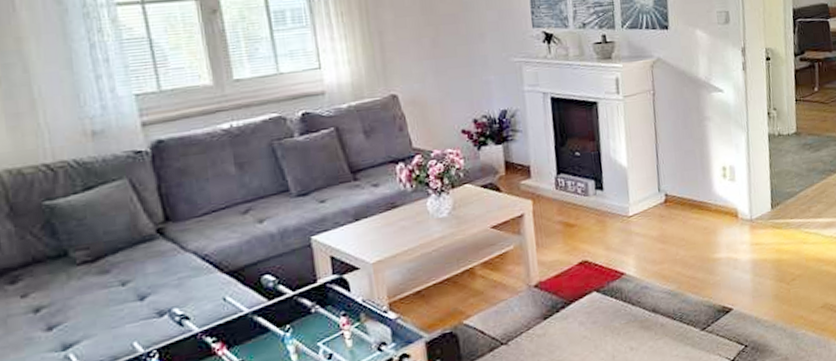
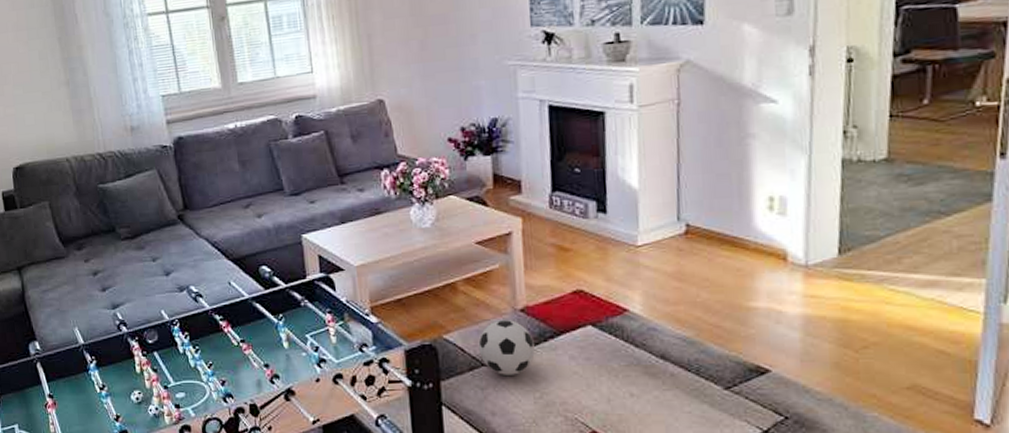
soccer ball: none [497,296,549,351] -> present [478,320,535,375]

